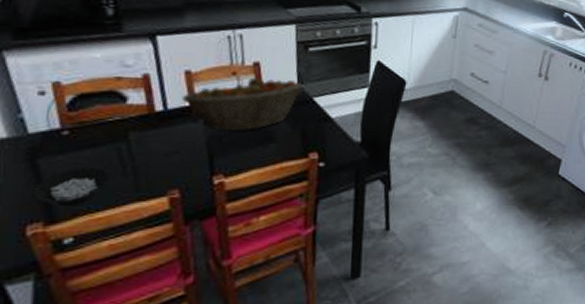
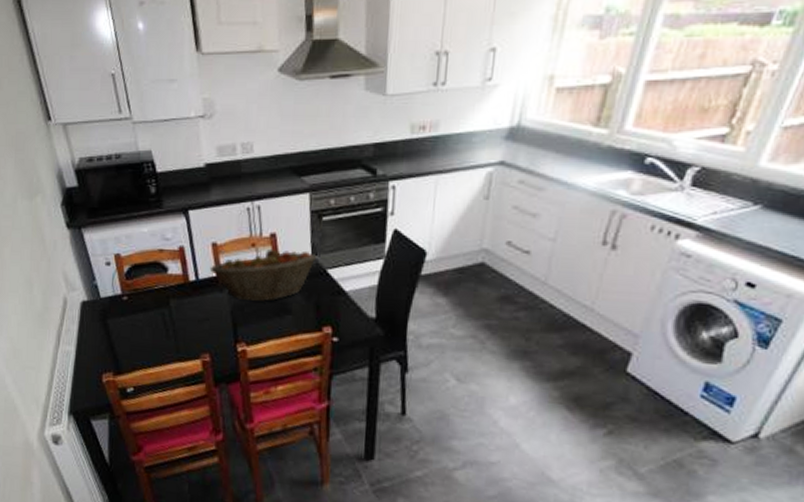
cereal bowl: present [32,166,111,207] -> none [105,328,158,362]

